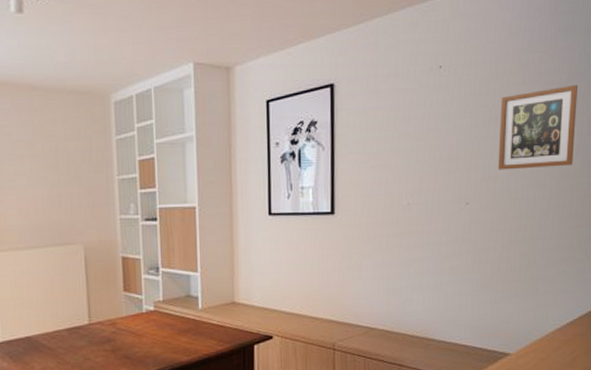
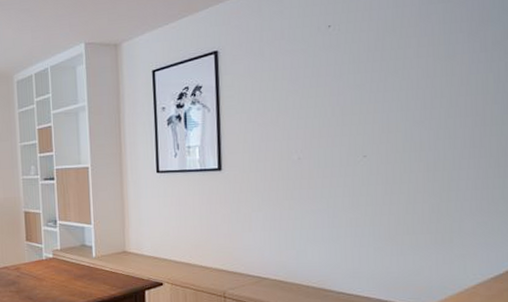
picture frame: present [497,84,578,170] -> none [398,31,493,122]

